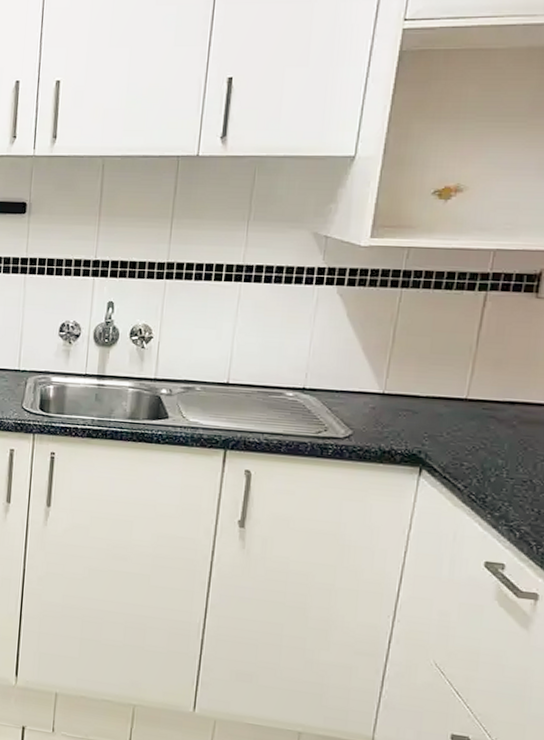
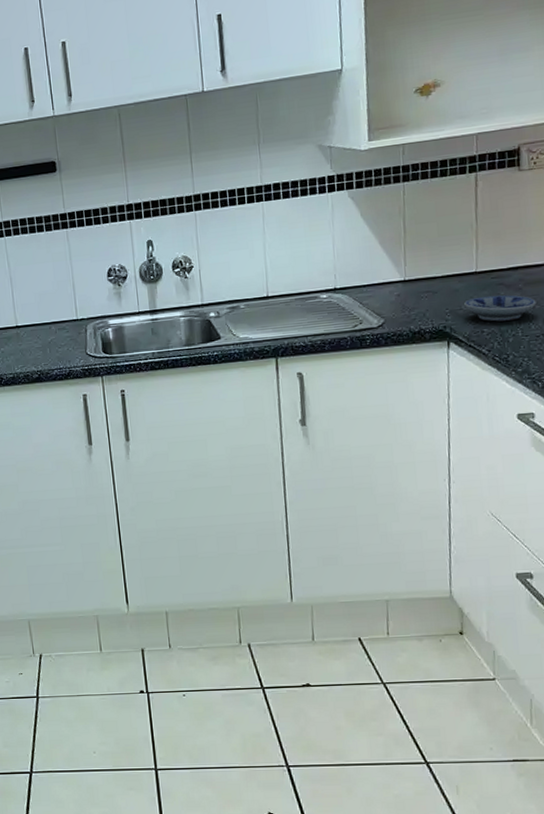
bowl: none [446,426,530,459] -> present [464,294,536,322]

